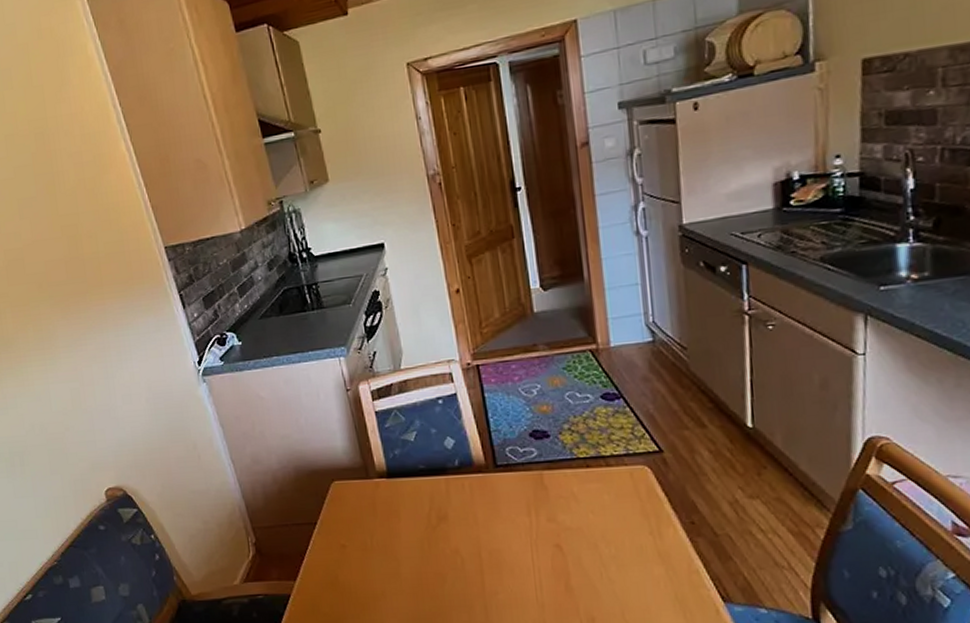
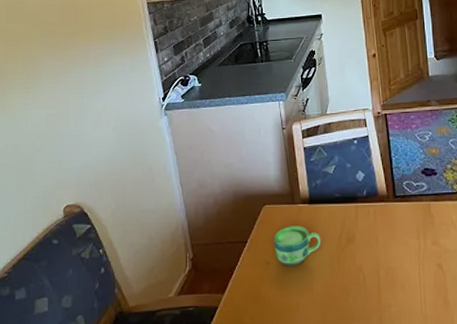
cup: none [348,503,406,550] -> present [274,226,321,266]

